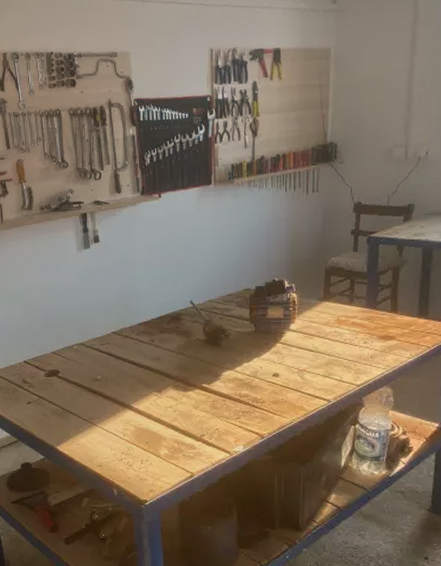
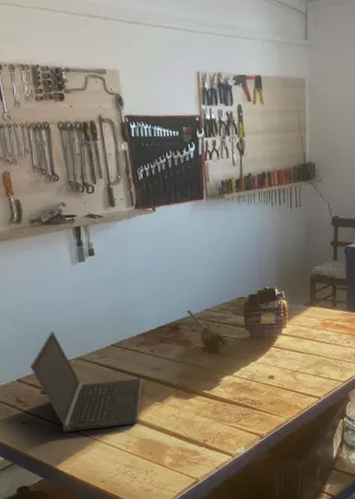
laptop computer: none [36,315,142,415] -> present [30,330,143,432]

